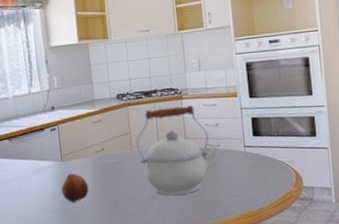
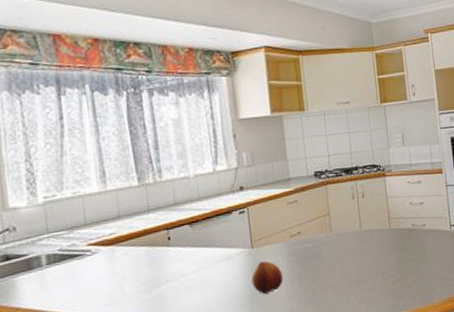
kettle: present [136,105,219,196] -> none [335,183,425,281]

